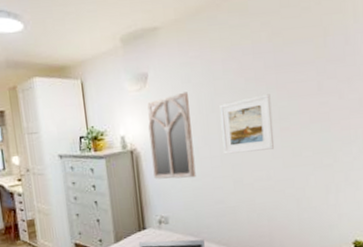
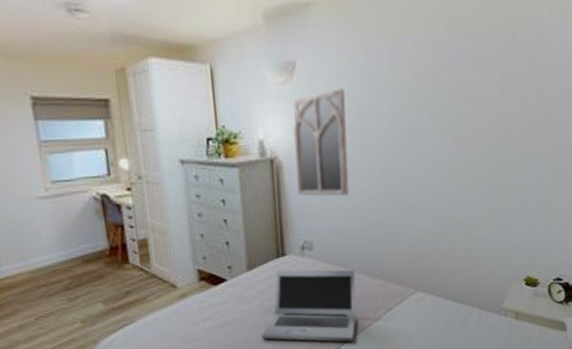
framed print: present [219,94,275,155] -> none [382,98,445,170]

